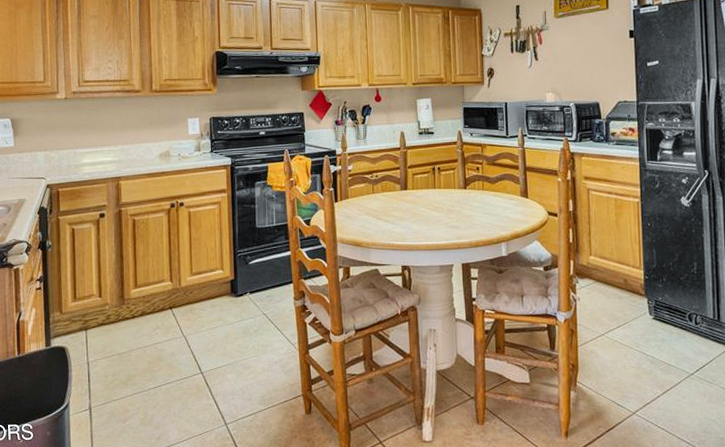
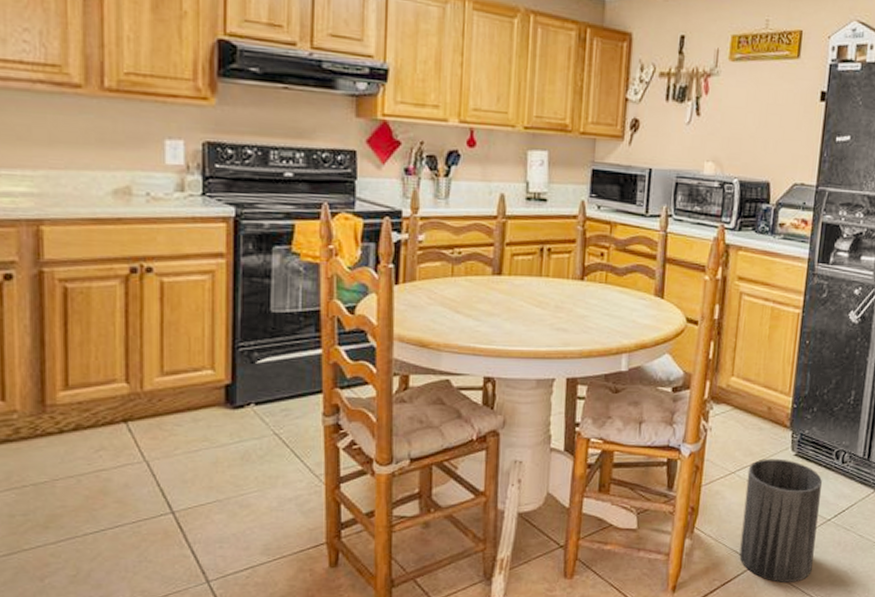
trash can: none [615,322,684,430] -> present [739,459,822,583]

